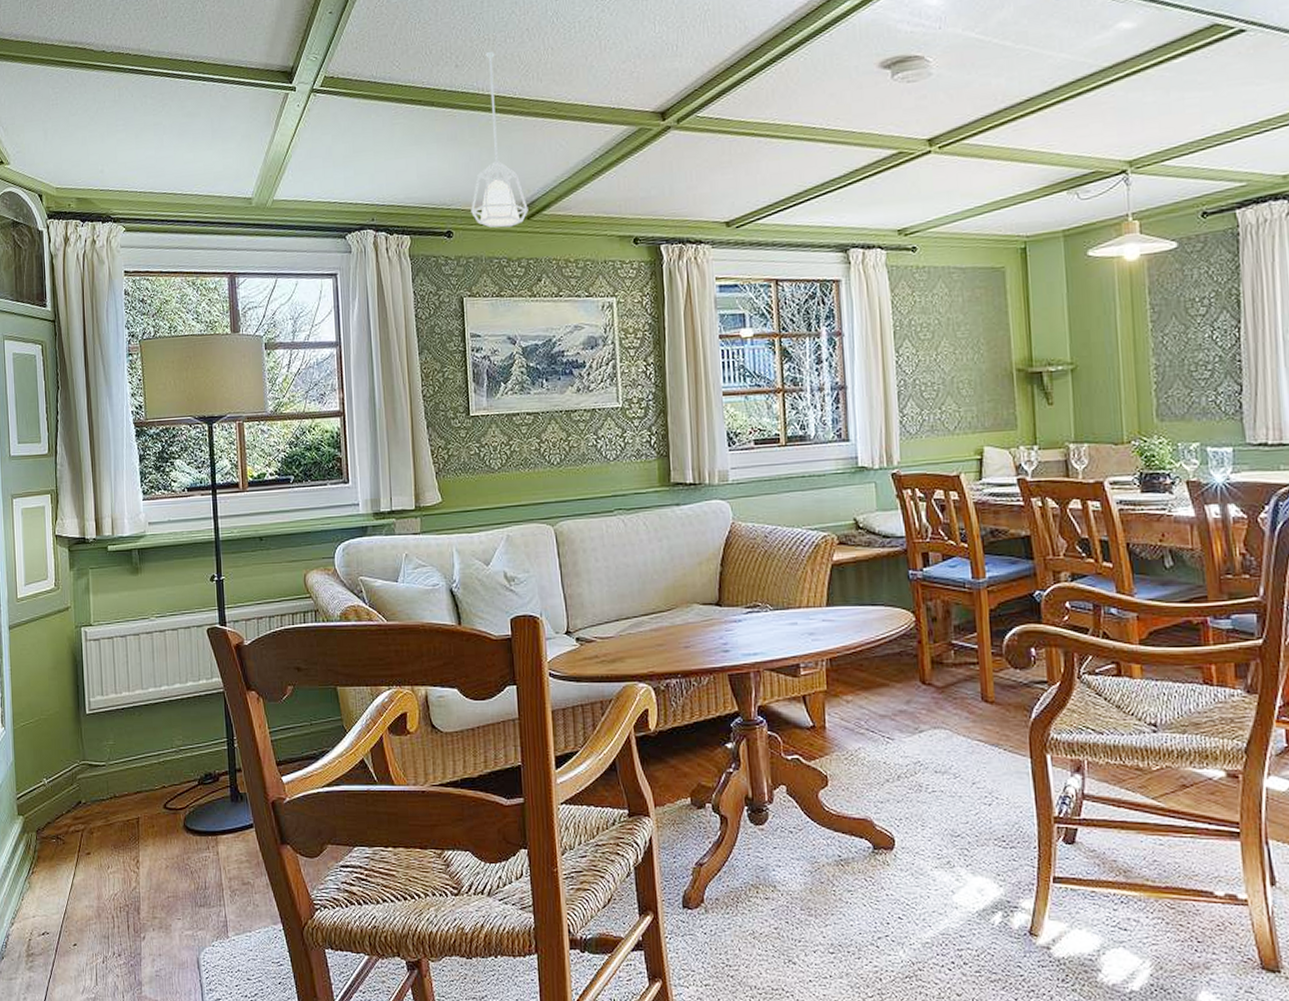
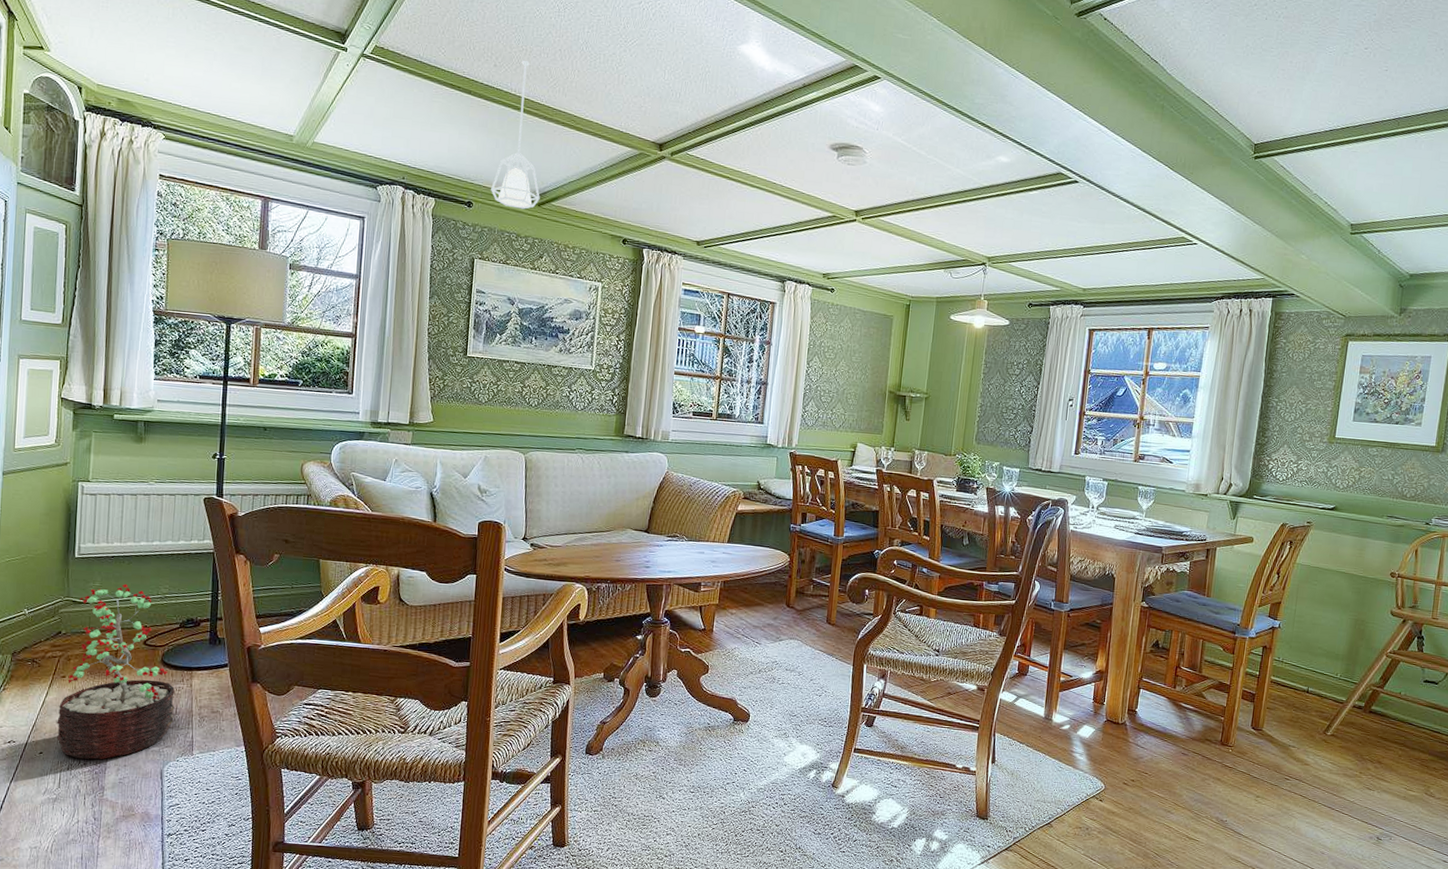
decorative plant: none [87,738,204,950] -> present [56,583,175,760]

